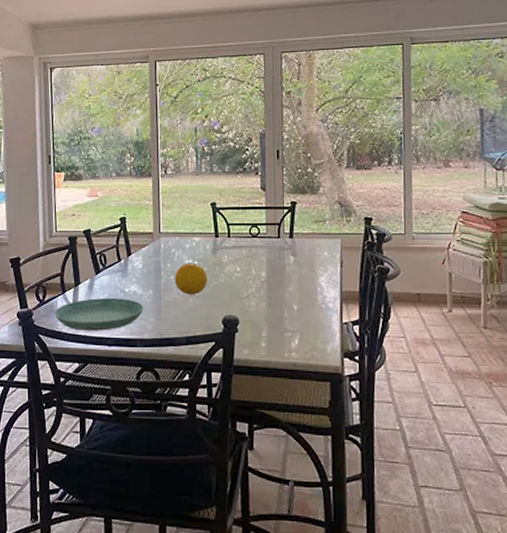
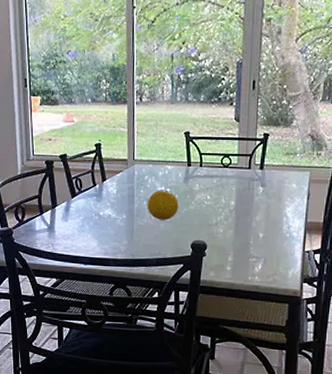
saucer: present [55,297,144,331] -> none [33,219,117,251]

